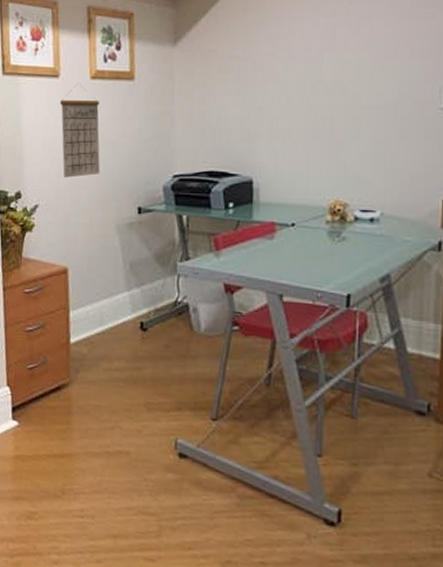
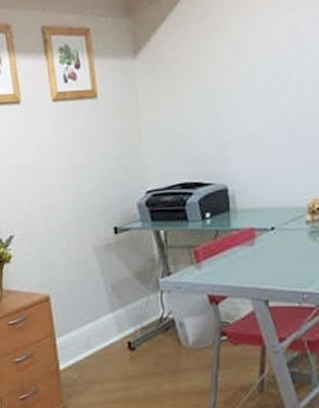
calendar: present [59,83,101,178] -> none [23,107,72,205]

